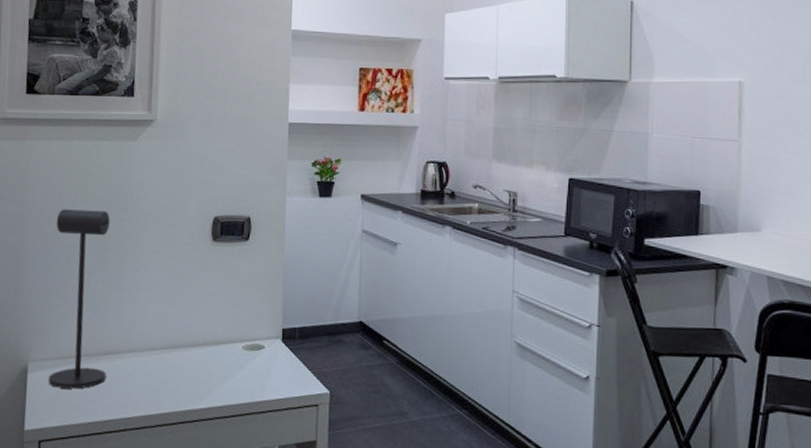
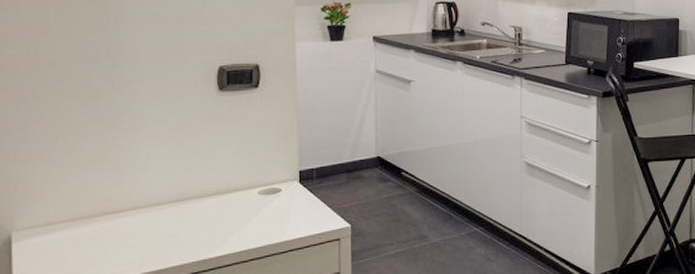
desk lamp: present [48,209,110,389] -> none [33,67,107,255]

